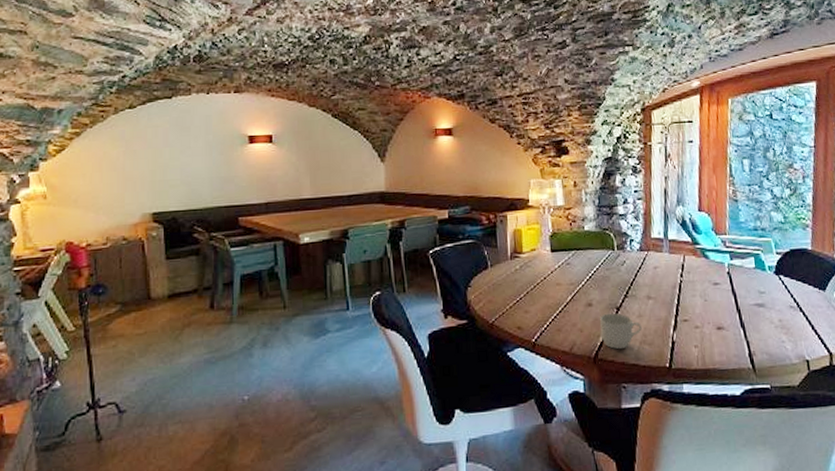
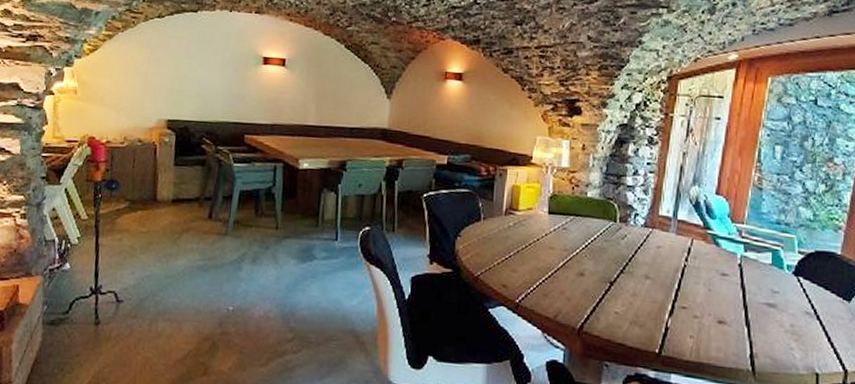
mug: present [600,313,642,350] -> none [588,286,635,326]

